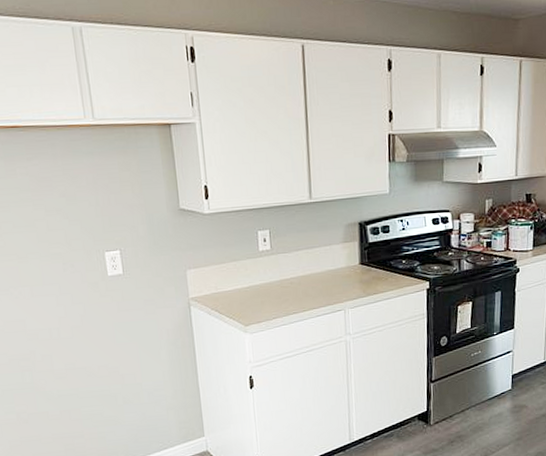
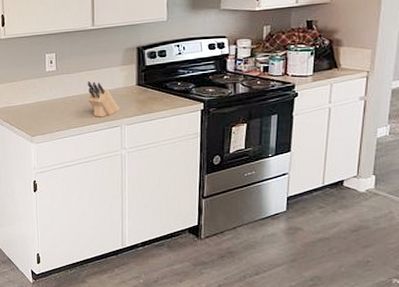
knife block: none [306,261,343,301] -> present [87,81,120,117]

